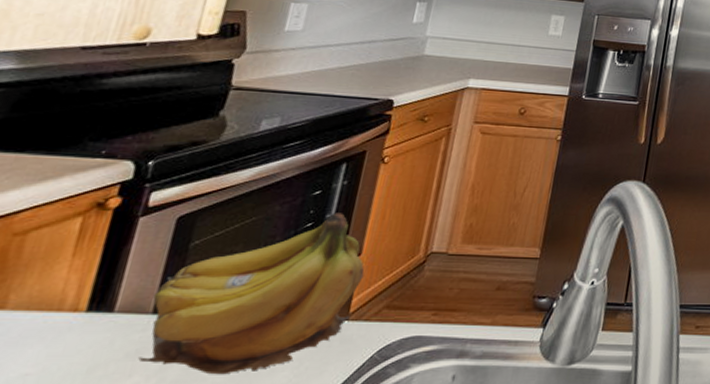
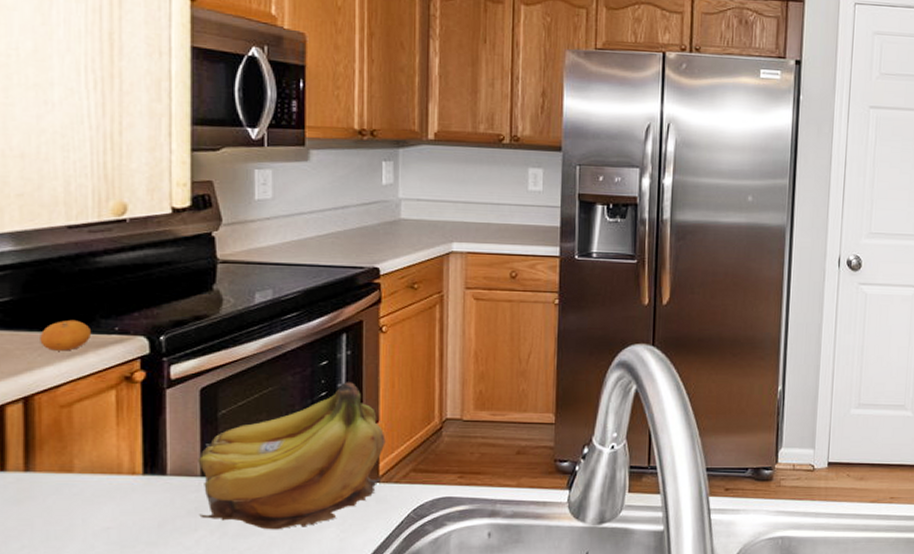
fruit: none [12,141,76,174] -> present [40,319,92,351]

